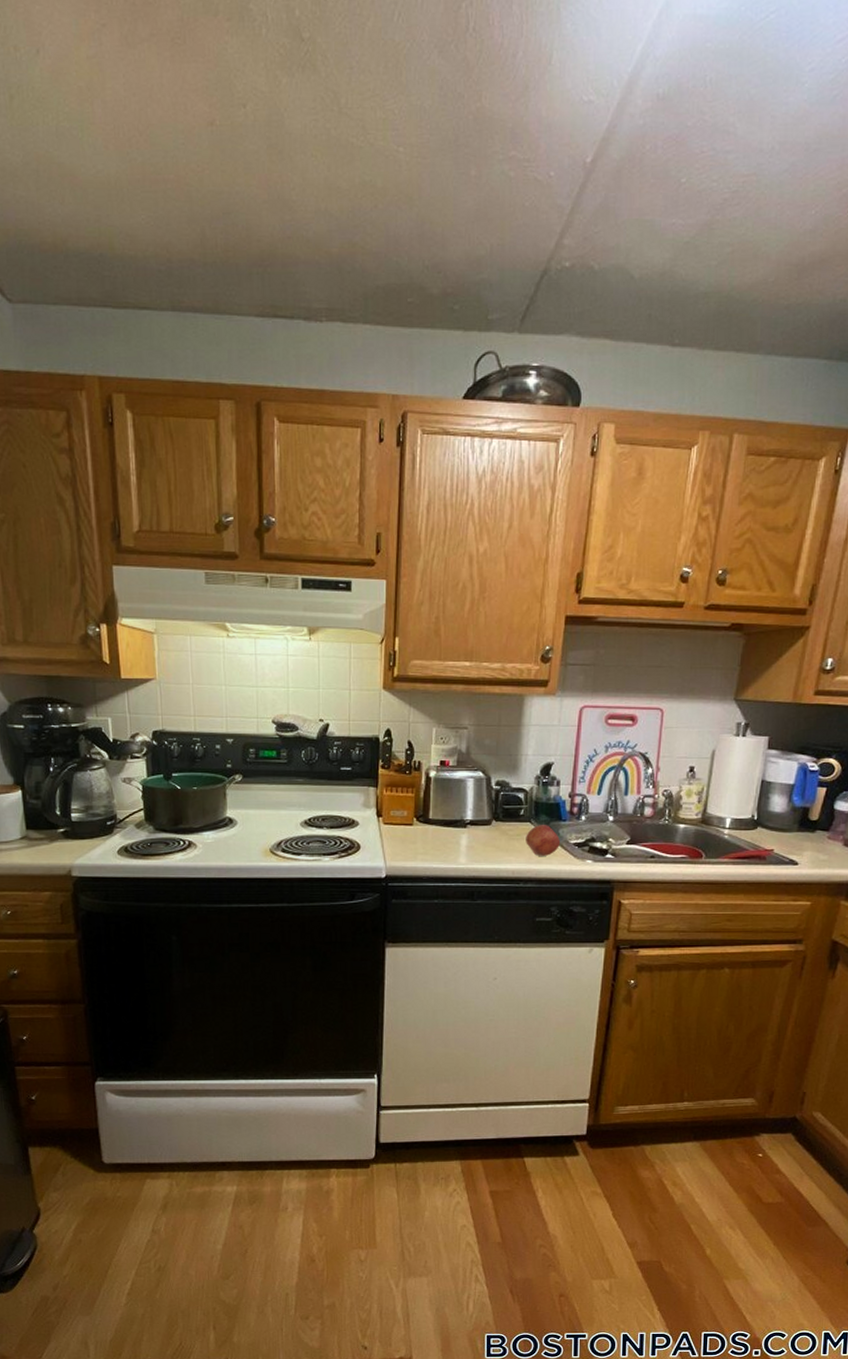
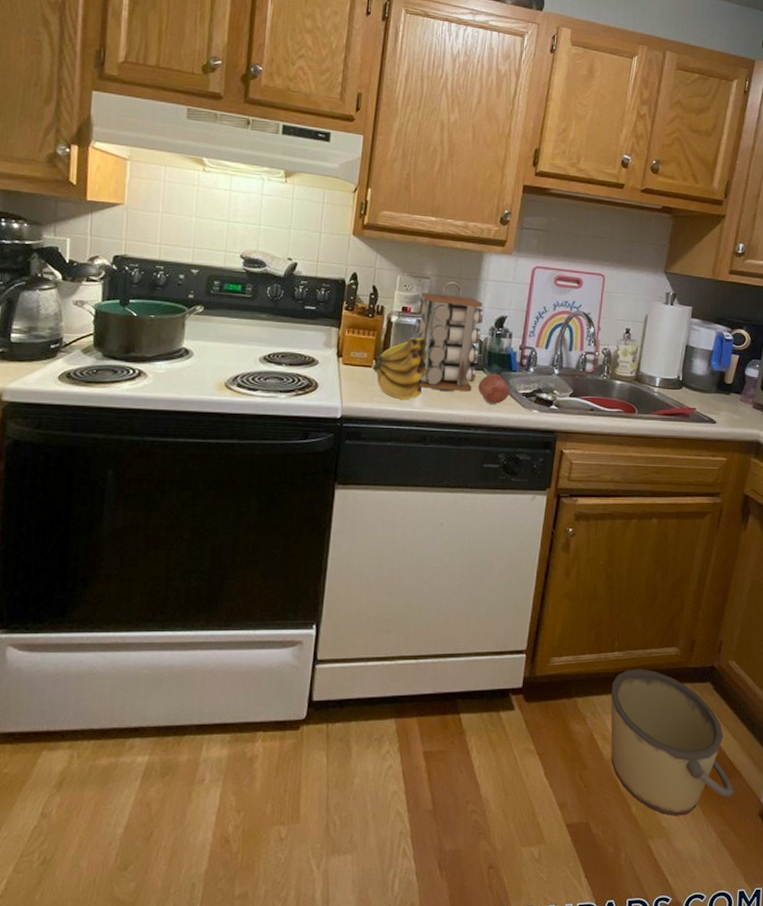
banana: none [413,791,470,856] -> present [372,337,428,399]
spice rack: none [454,729,528,845] -> present [414,281,484,392]
bucket: none [681,1119,819,1260] -> present [611,669,734,816]

